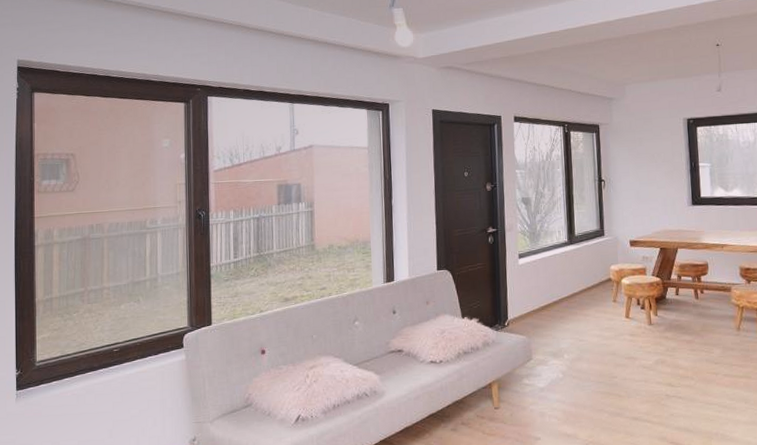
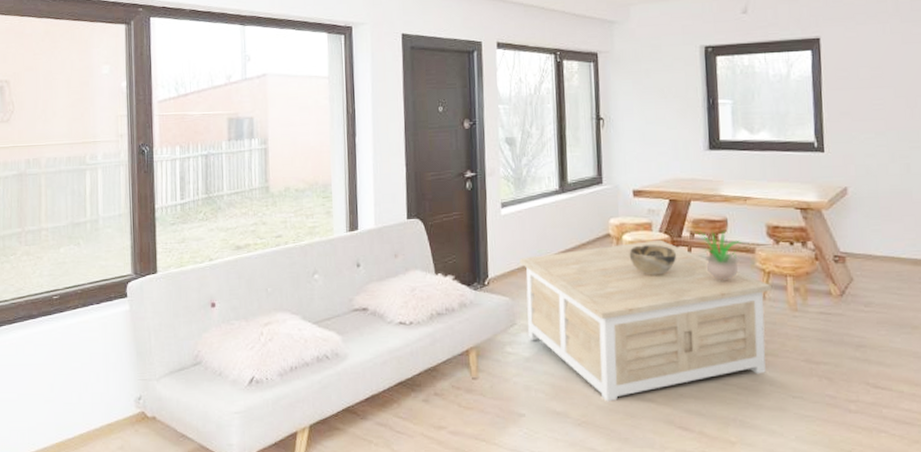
coffee table: none [535,282,745,424] -> present [519,239,772,402]
decorative bowl: none [627,287,667,313] -> present [629,245,677,275]
potted plant: none [681,273,720,315] -> present [694,230,741,280]

